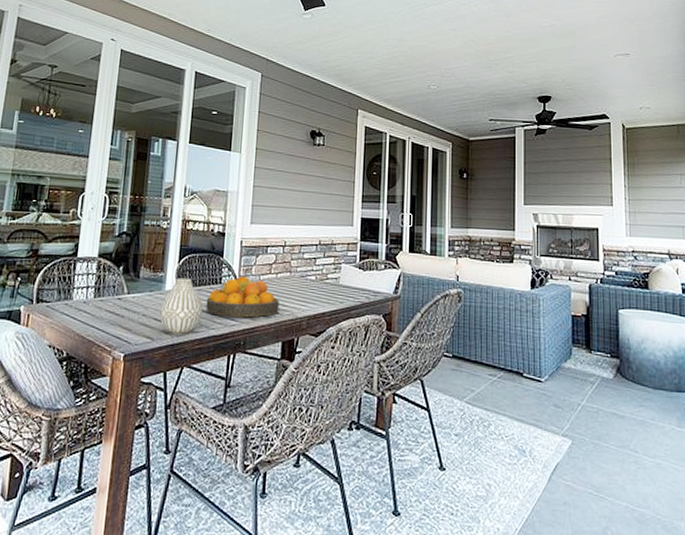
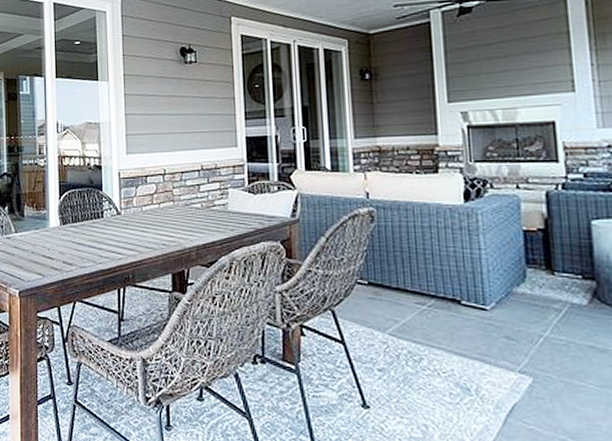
vase: present [159,278,203,334] -> none [46,214,88,269]
fruit bowl: present [206,275,279,318] -> none [90,208,165,250]

